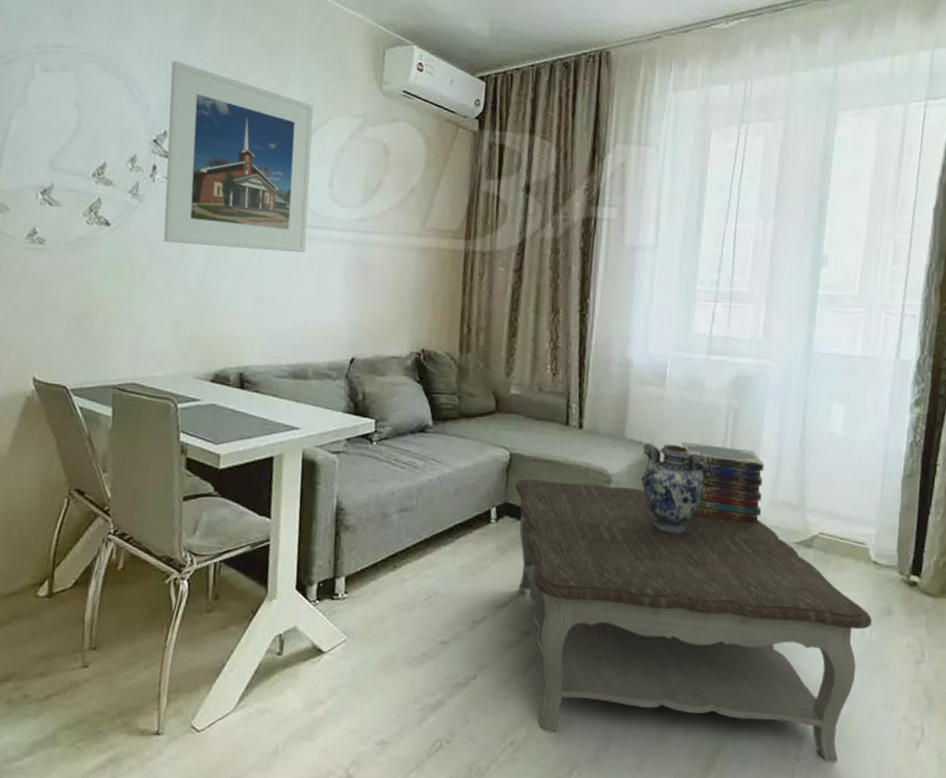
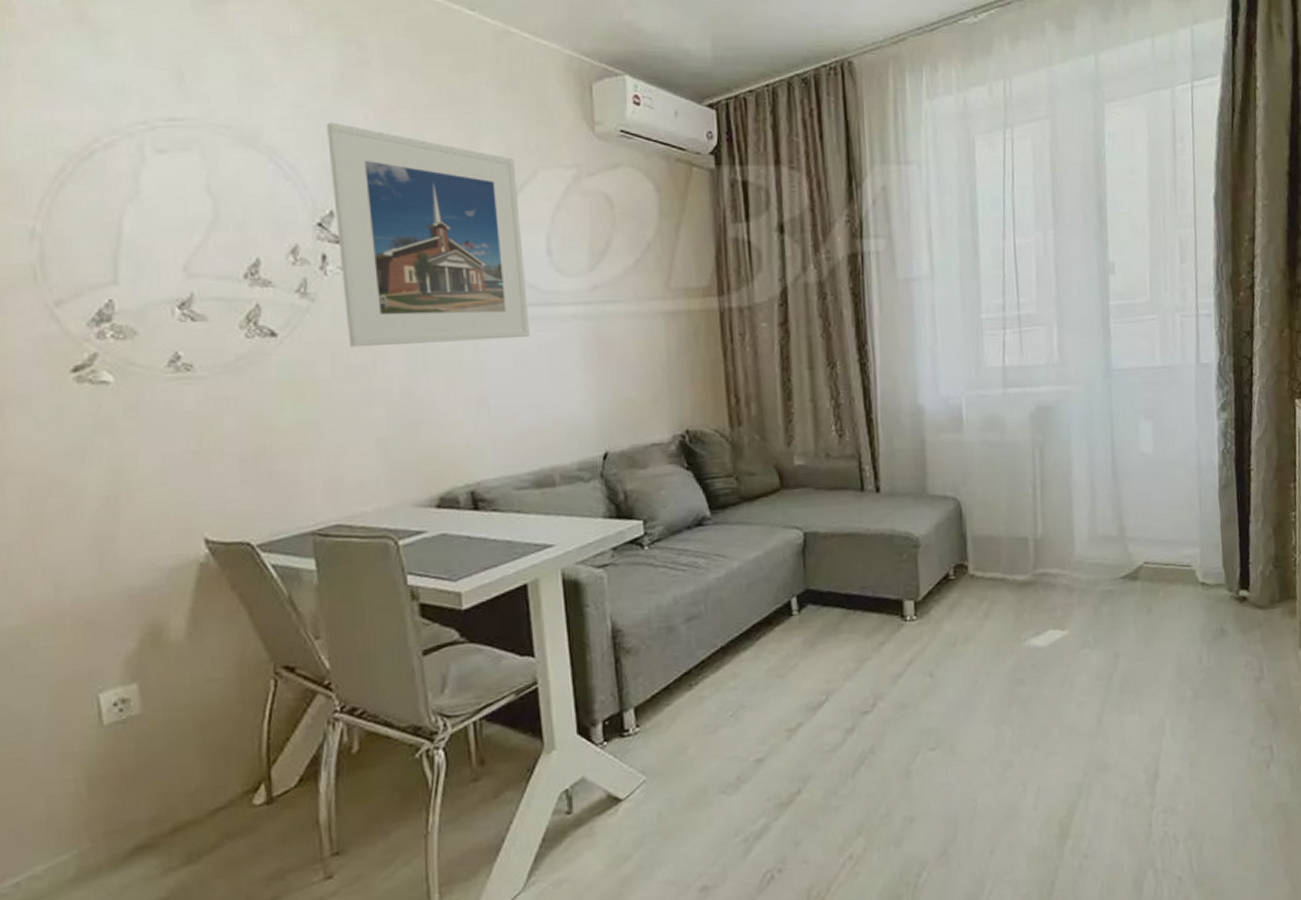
coffee table: present [514,478,872,763] -> none [814,548,1208,837]
decorative vase: present [641,442,709,534] -> none [947,493,1022,591]
book stack: present [682,441,764,523] -> none [989,486,1082,567]

